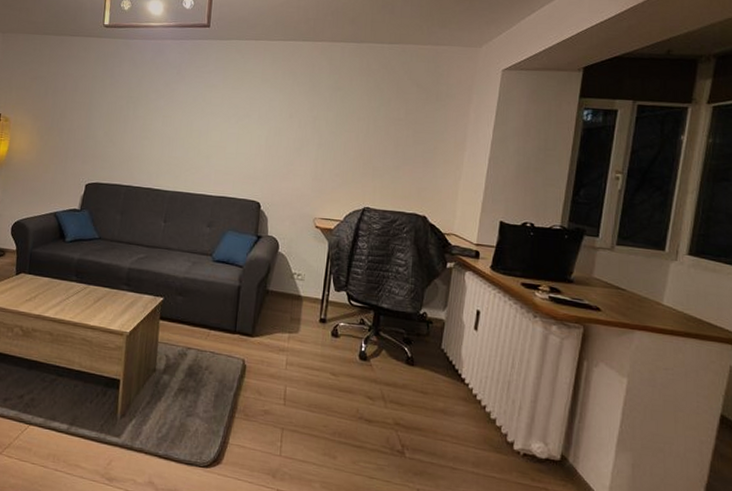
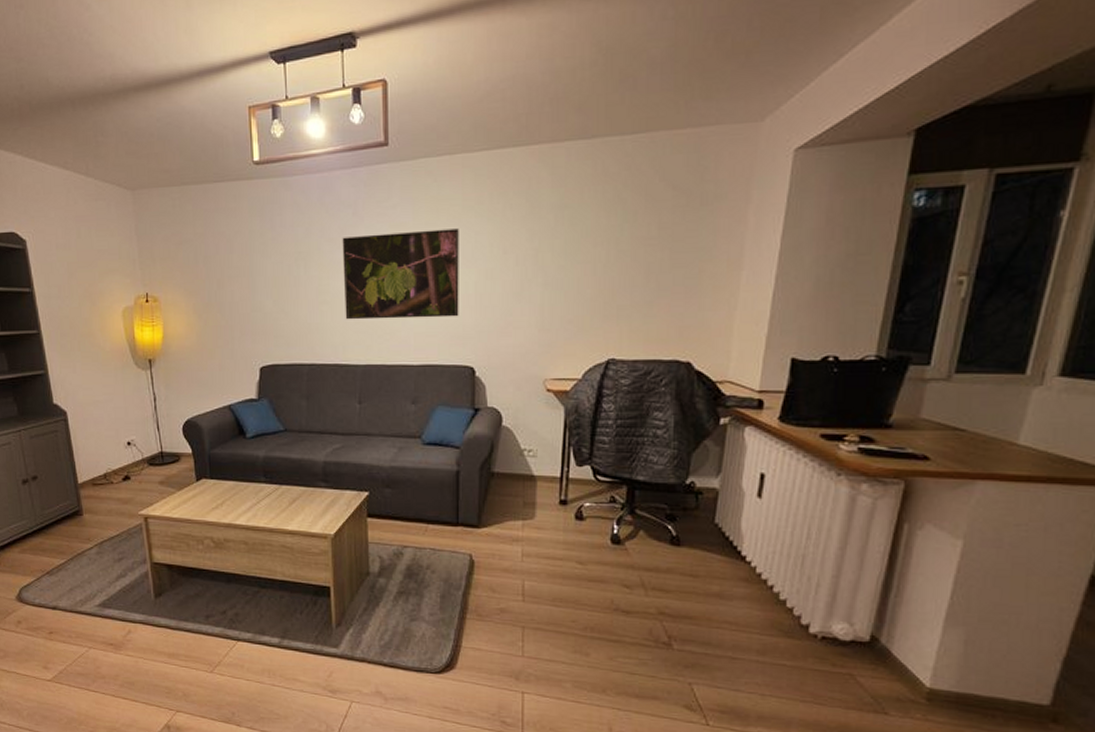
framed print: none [161,90,257,162] -> present [342,228,459,320]

